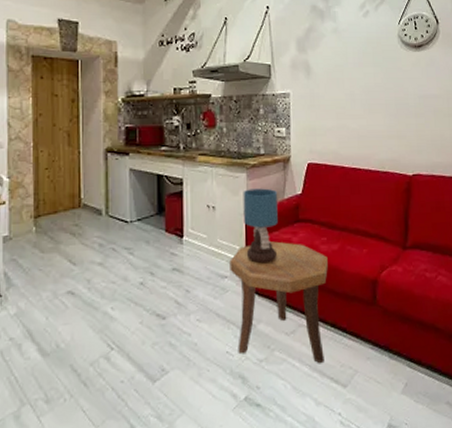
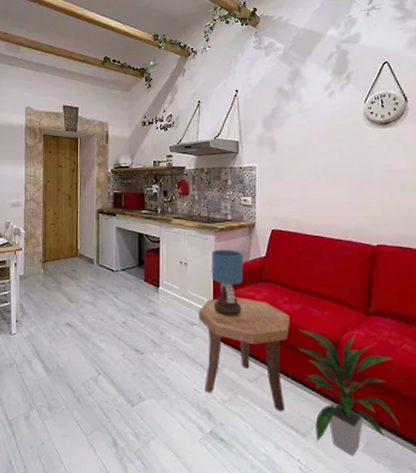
indoor plant: none [337,271,436,400] -> present [298,329,400,456]

